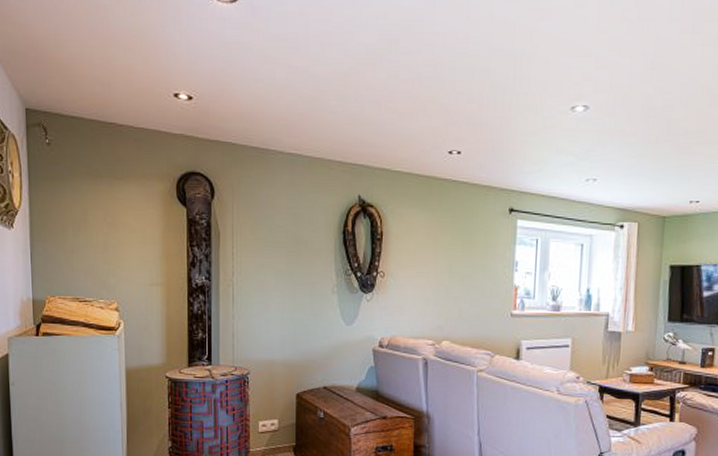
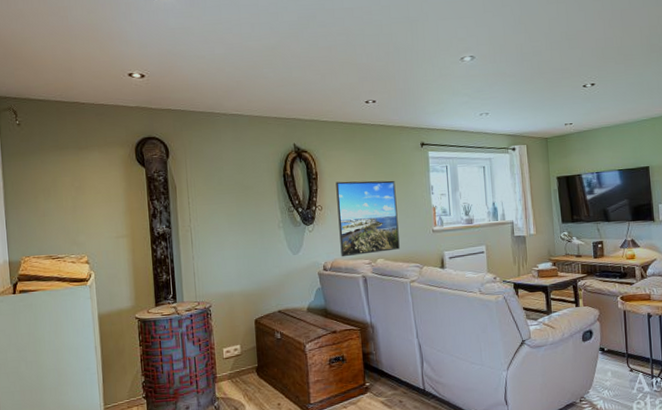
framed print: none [401,245,473,335] -> present [336,180,400,257]

